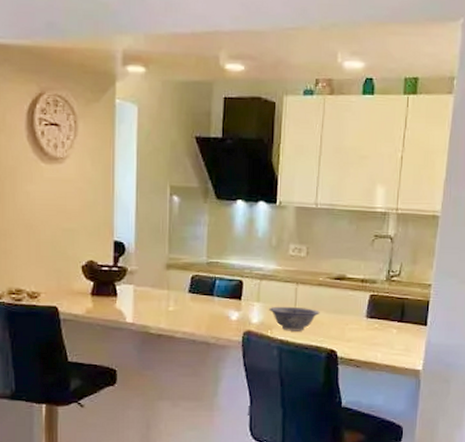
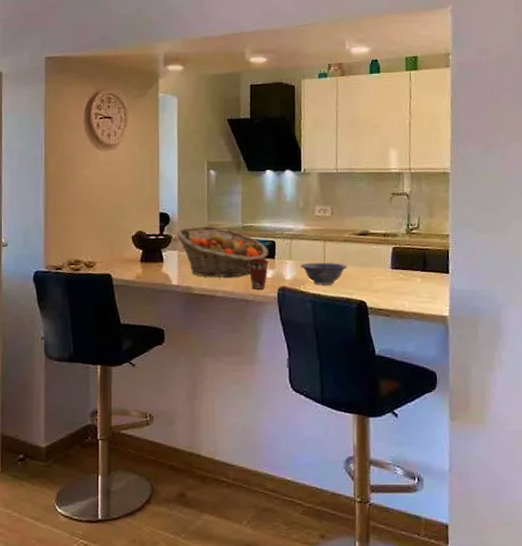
fruit basket: none [132,259,236,317] -> present [176,226,269,277]
coffee cup: none [211,298,234,332] -> present [248,258,269,290]

